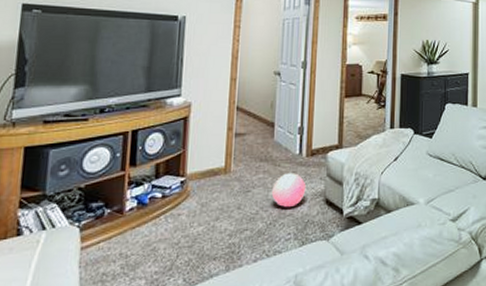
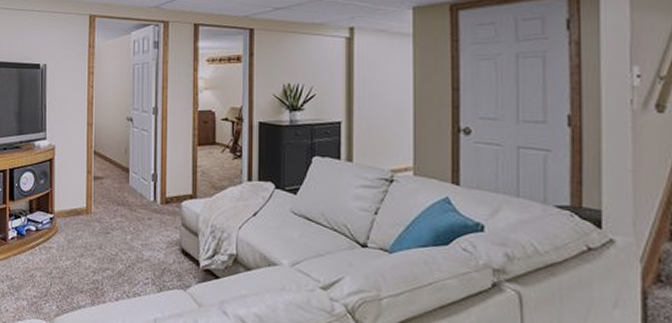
ball: present [271,173,307,207] -> none [129,219,162,253]

